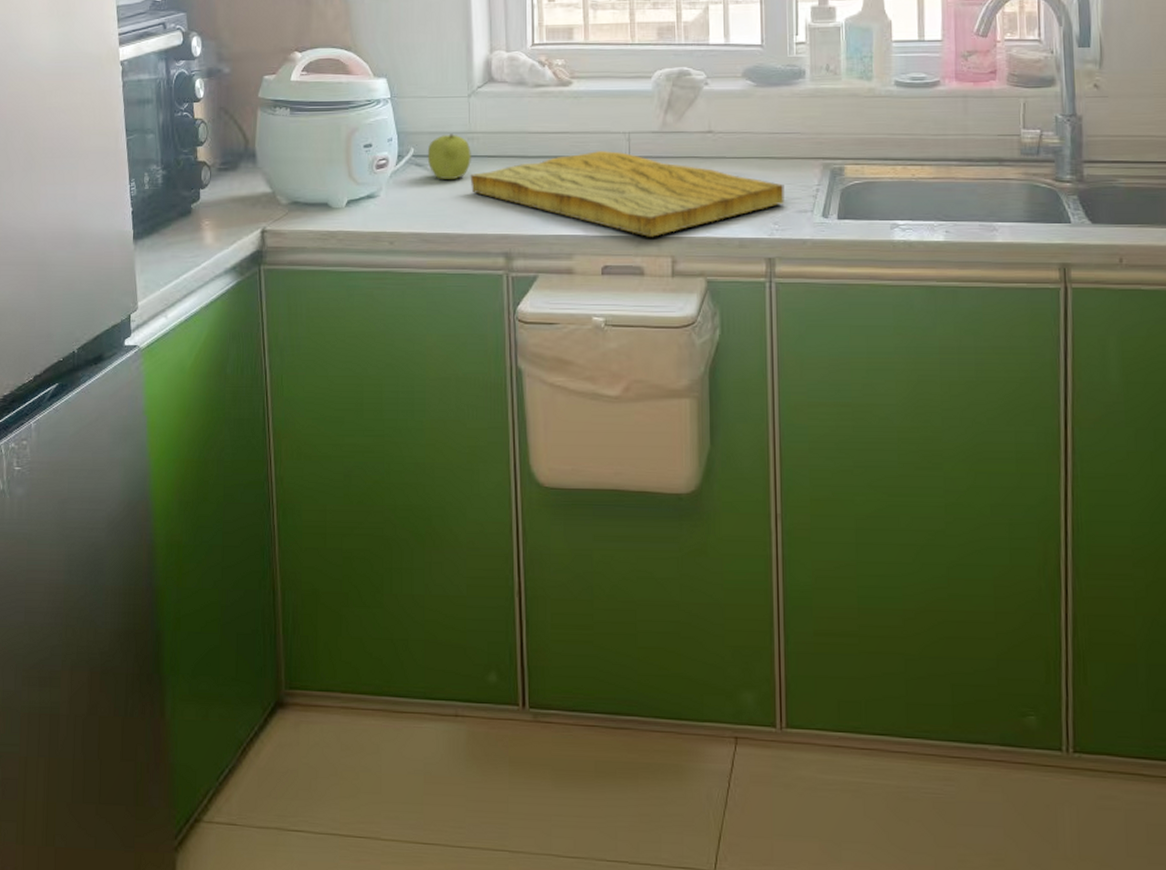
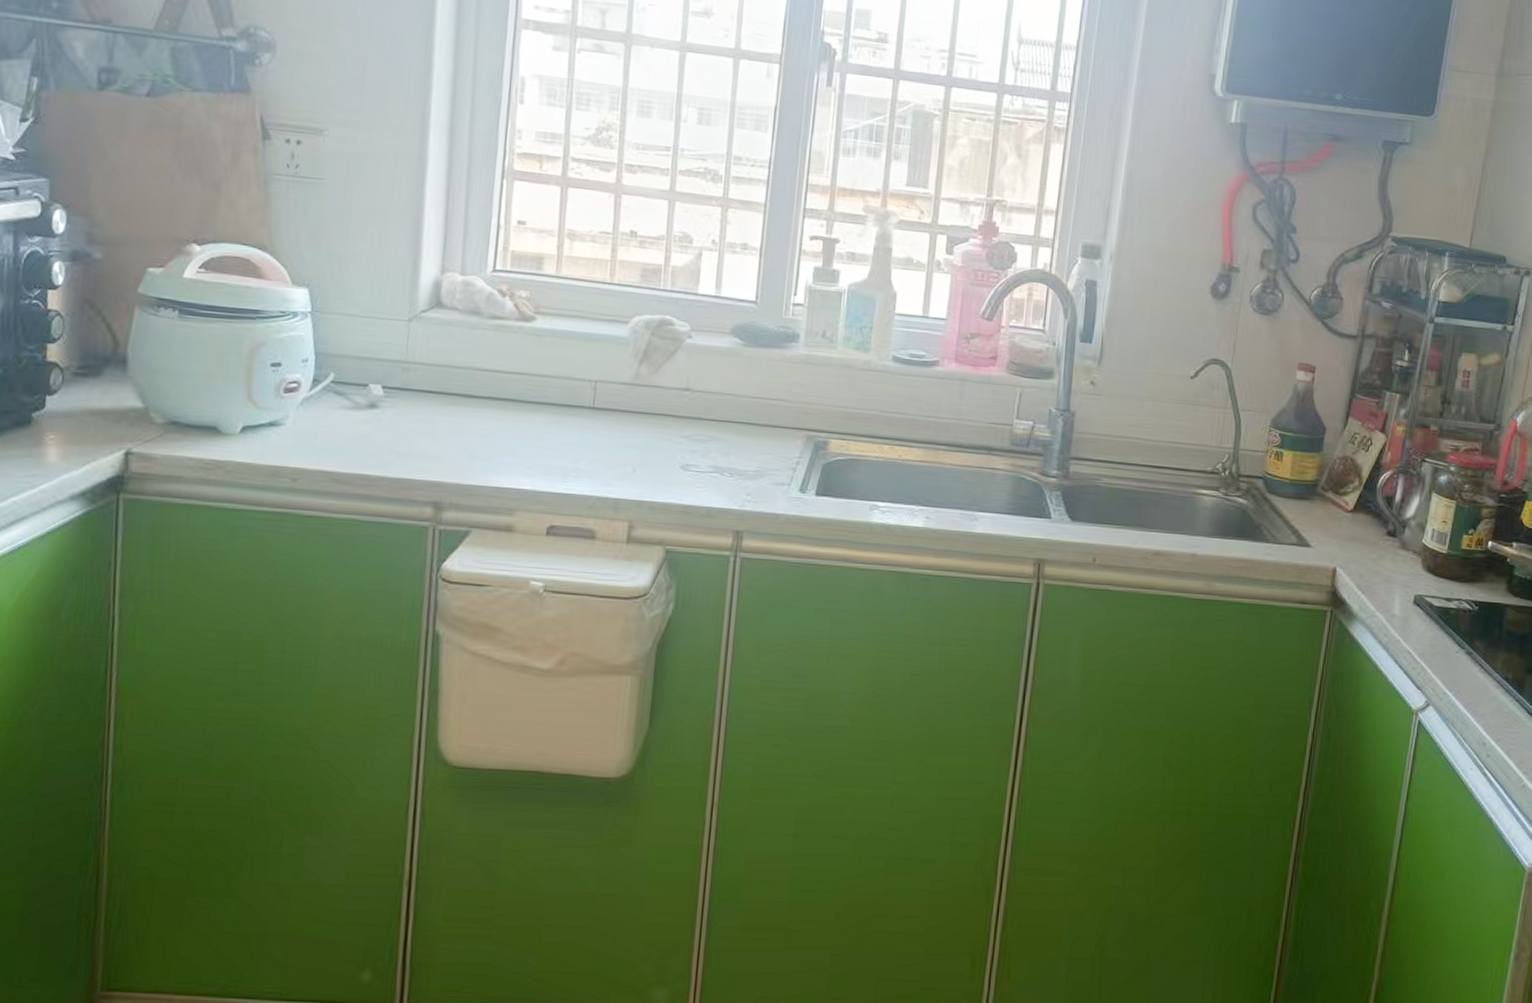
fruit: present [427,134,472,180] -> none [350,361,406,415]
cutting board: present [470,151,785,237] -> none [400,397,762,498]

